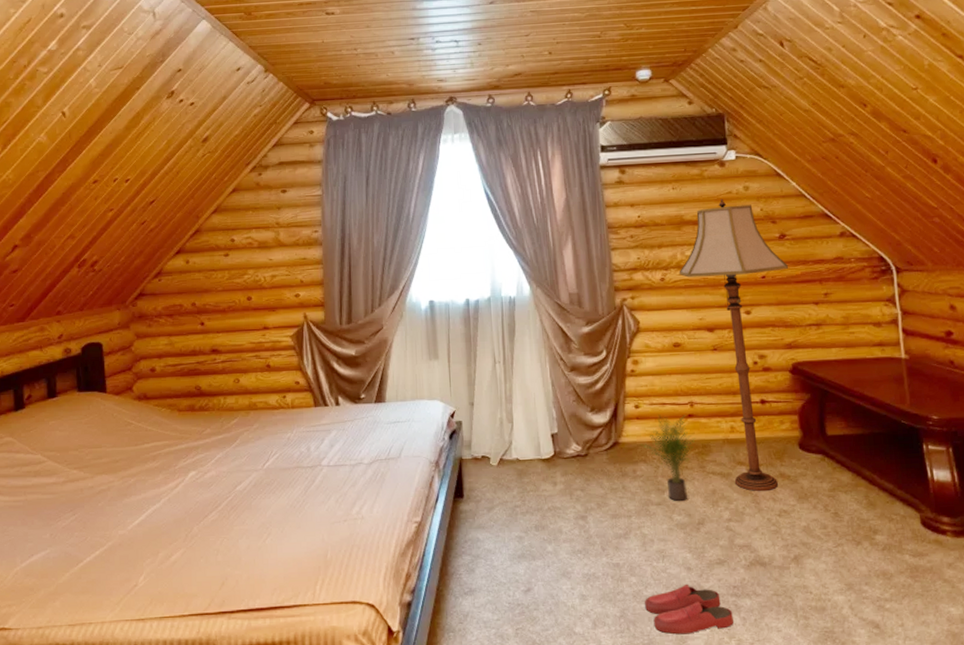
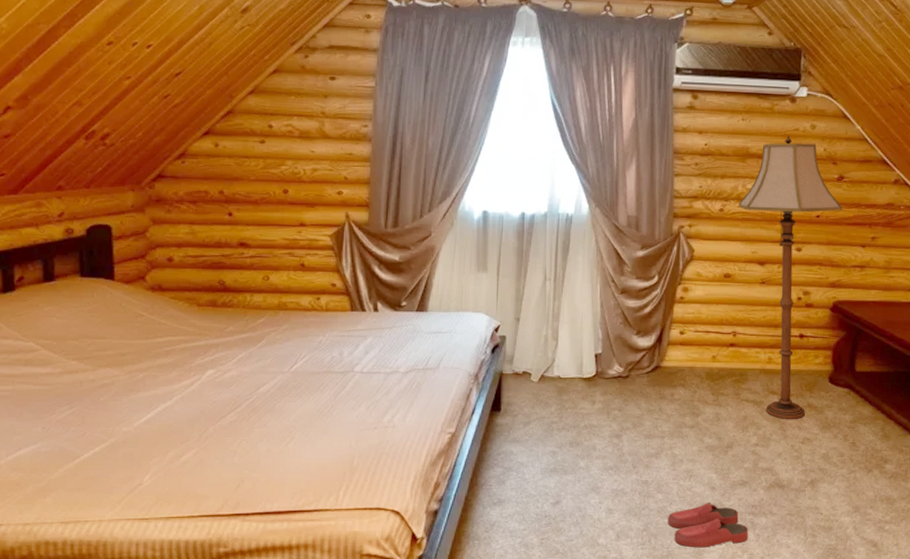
potted plant: present [640,413,695,501] -> none [681,341,734,425]

